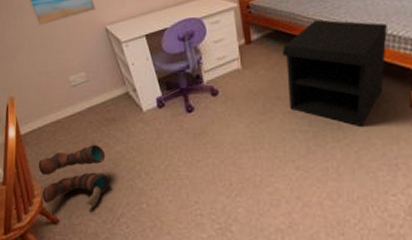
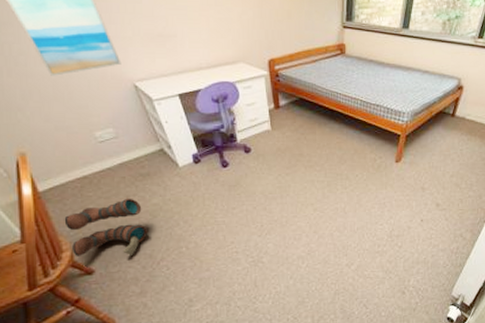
nightstand: present [283,20,389,126] -> none [306,92,385,177]

